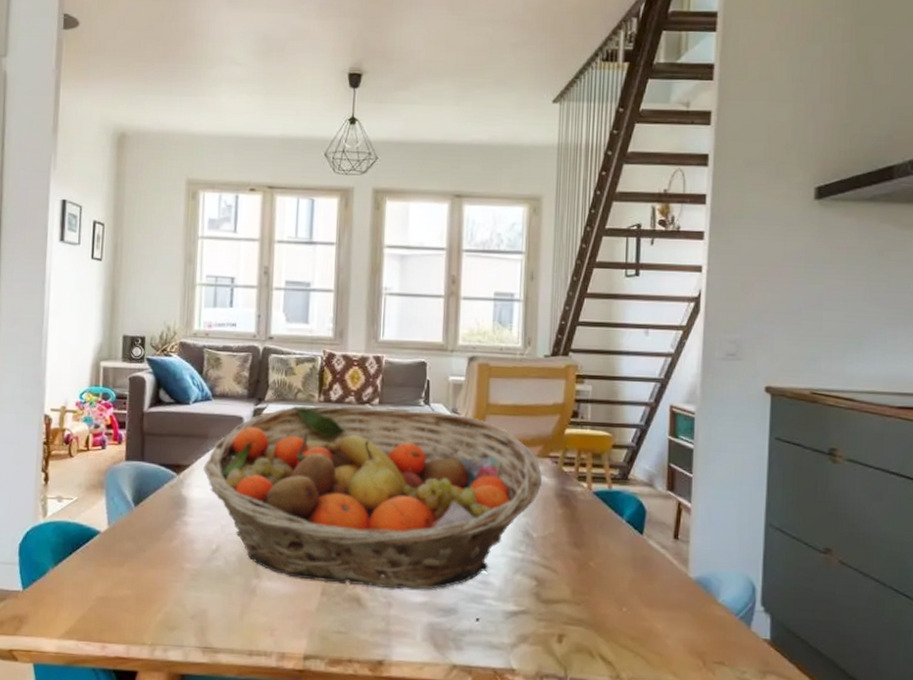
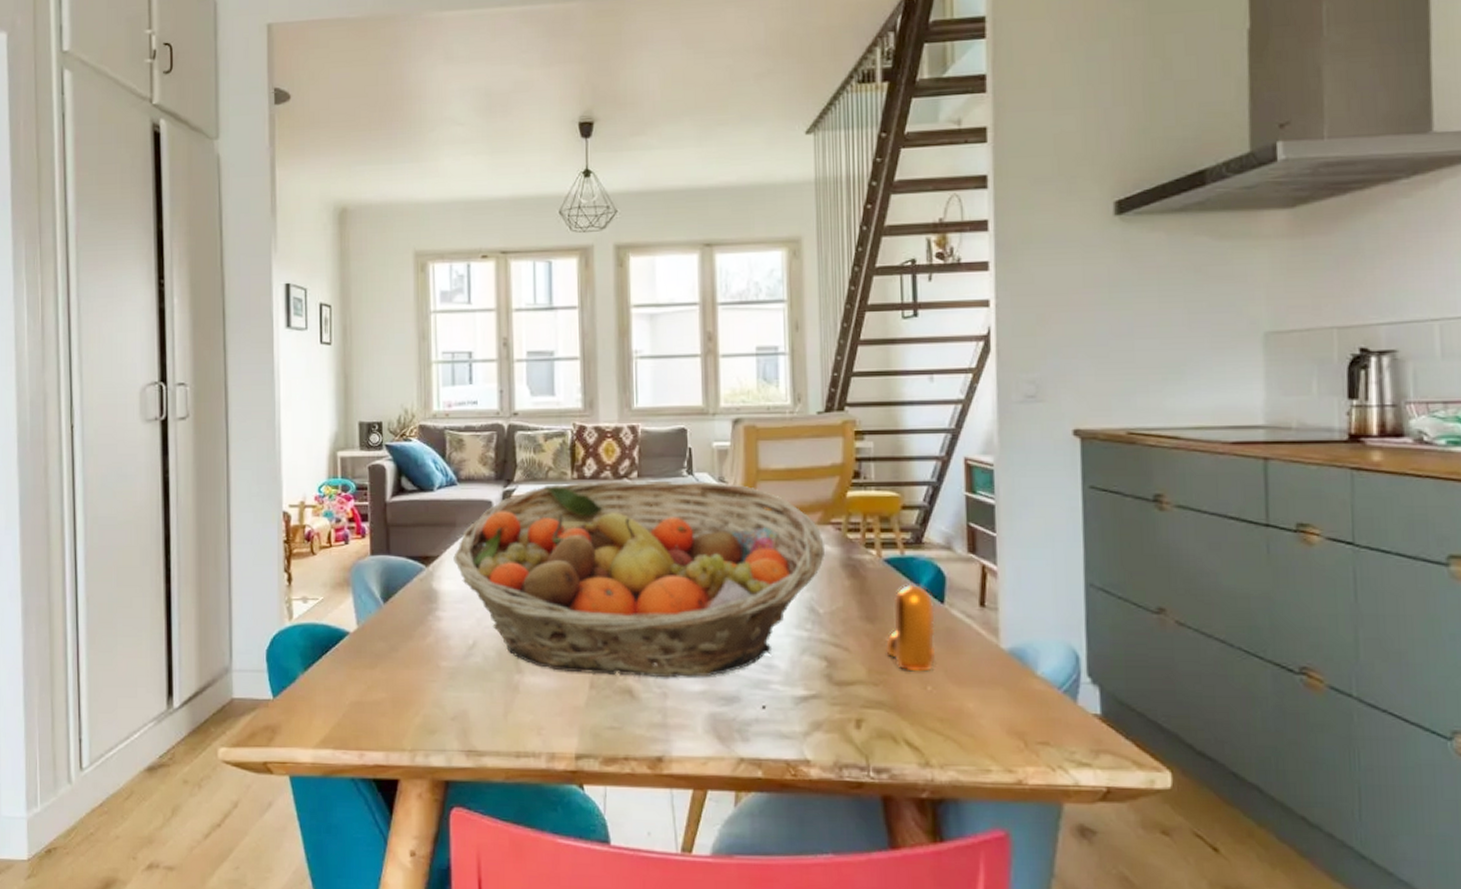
pepper shaker: none [588,516,634,595] -> present [884,585,936,672]

